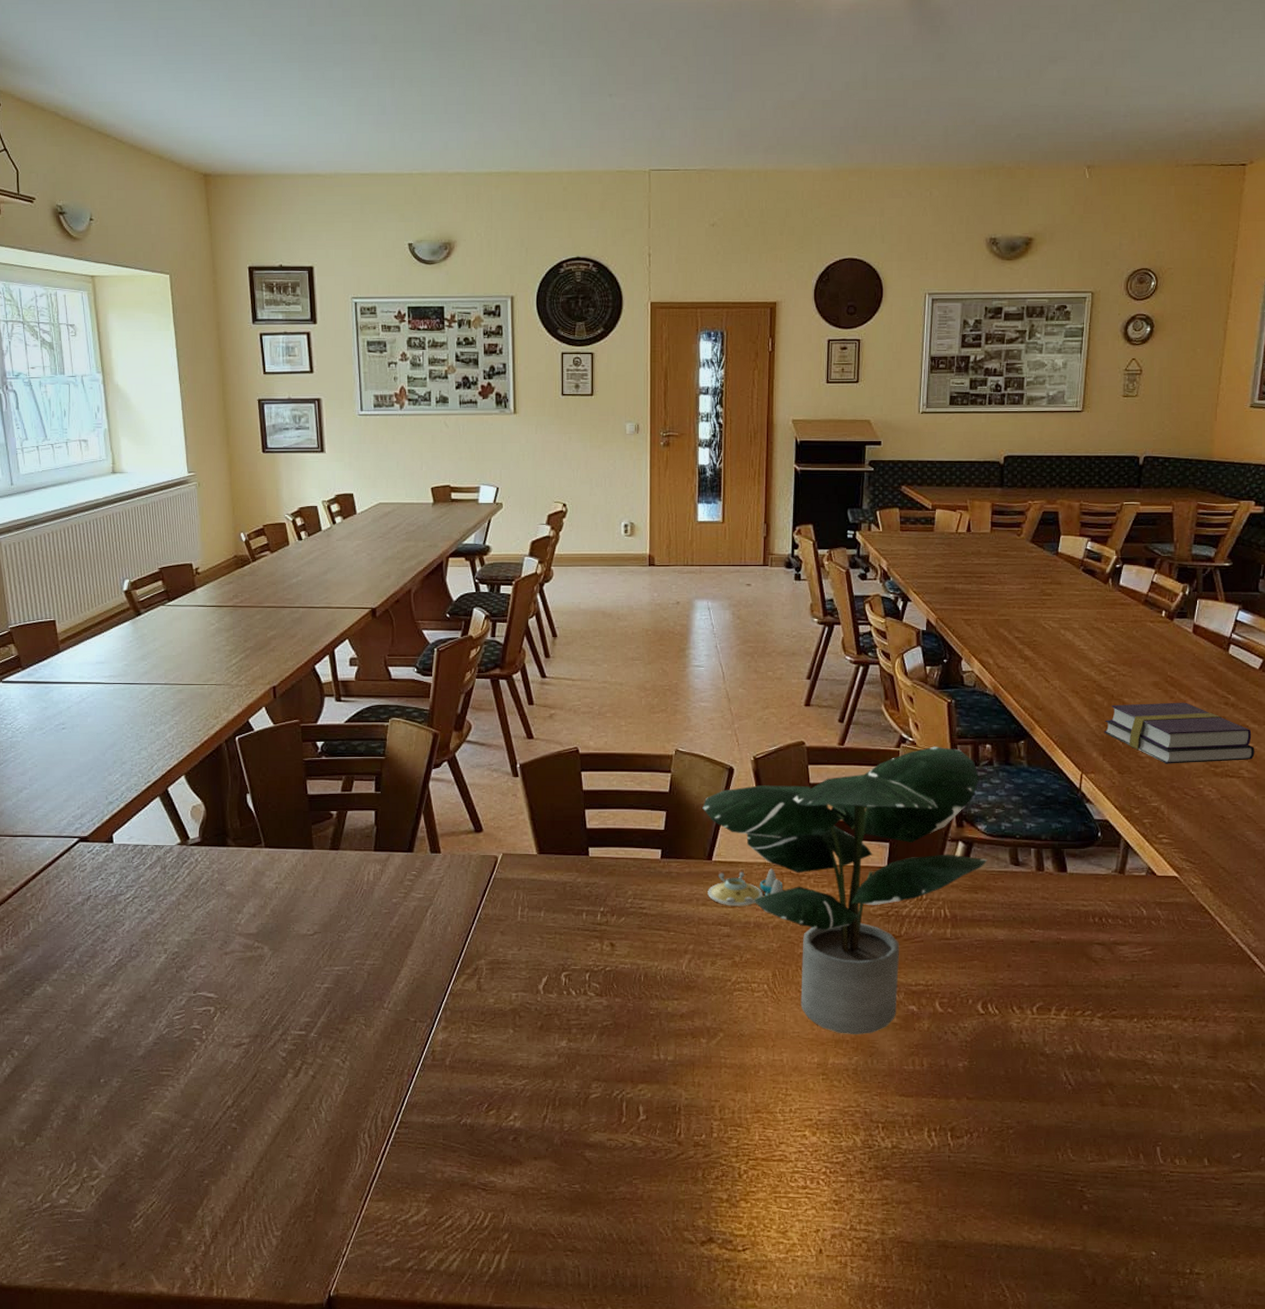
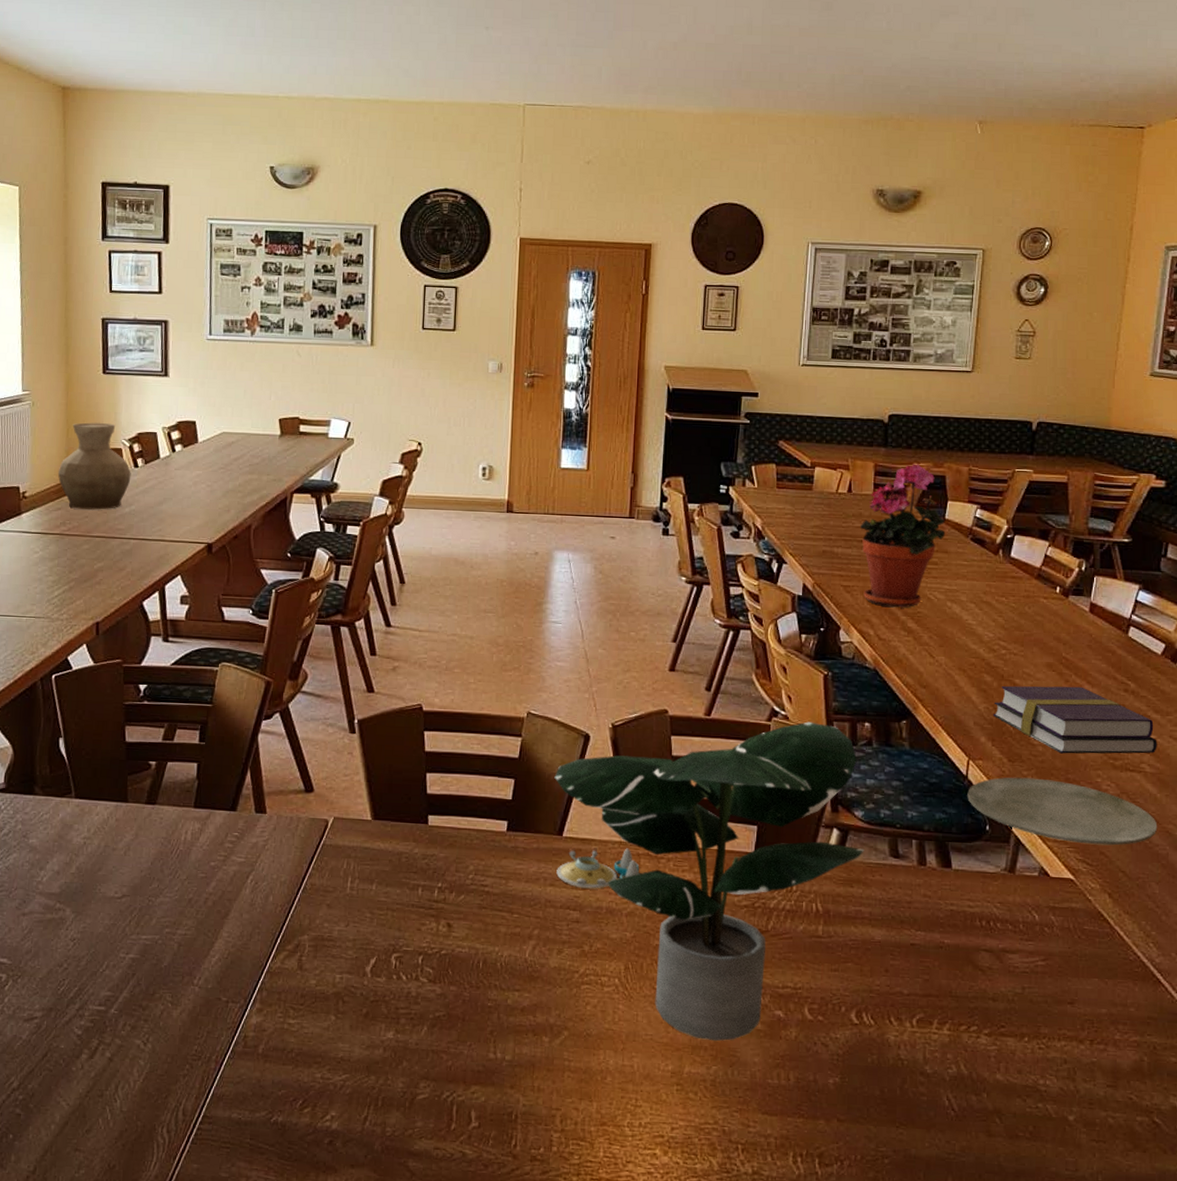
vase: none [227,500,296,582] -> present [57,422,131,510]
potted plant: none [979,502,1059,637] -> present [860,464,946,607]
plate: none [1081,787,1255,845] -> present [967,777,1158,846]

